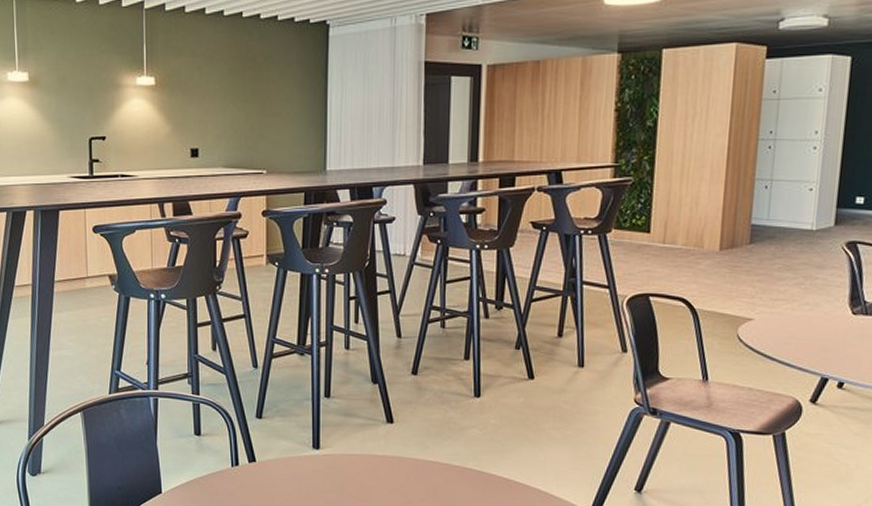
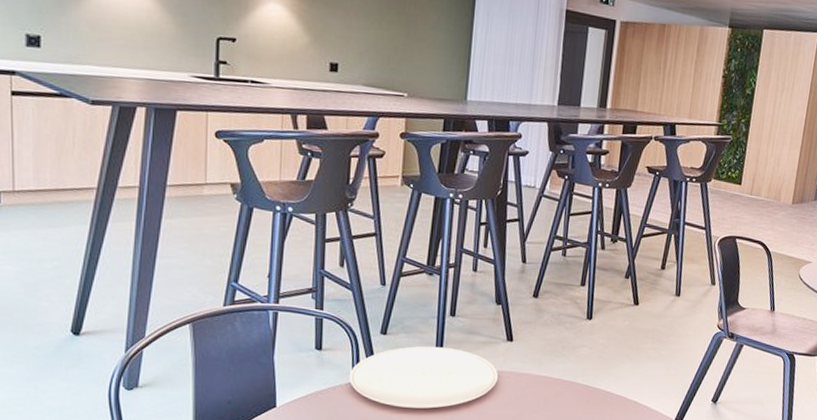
plate: none [228,429,380,496] -> present [348,346,498,409]

